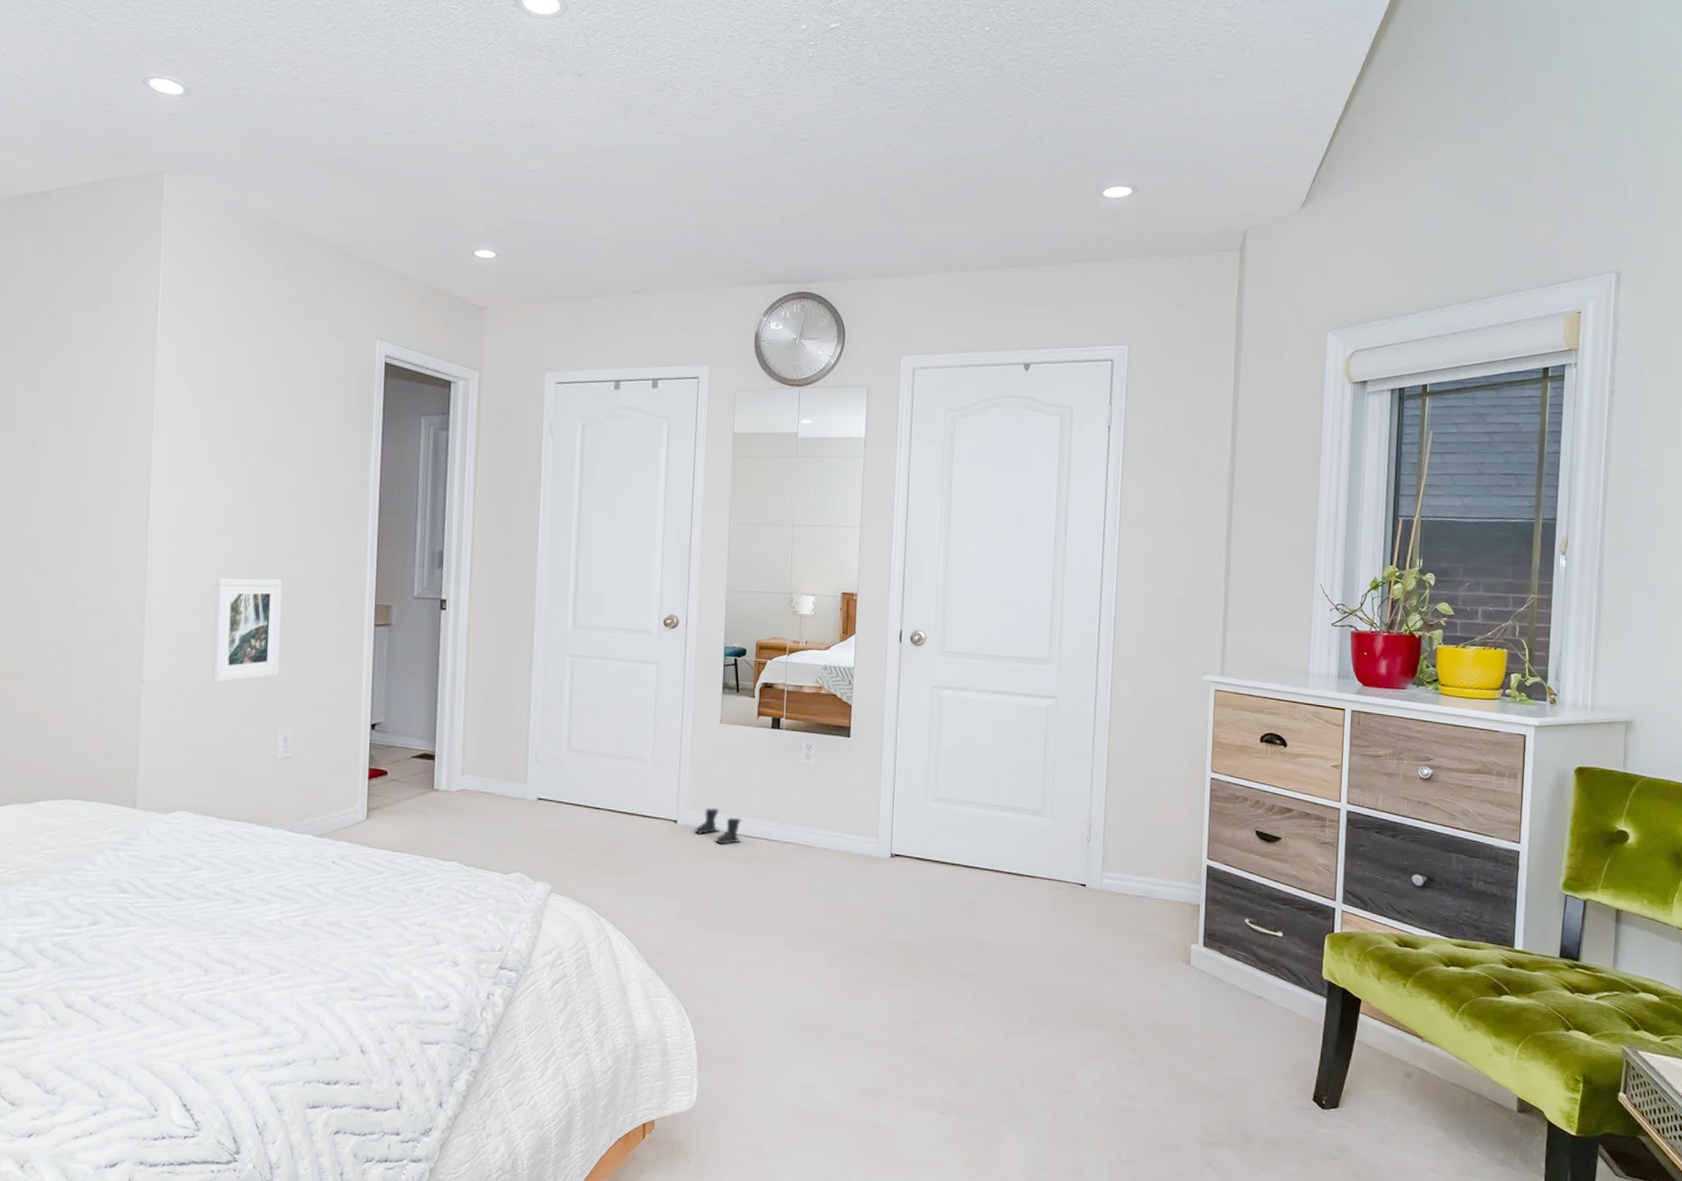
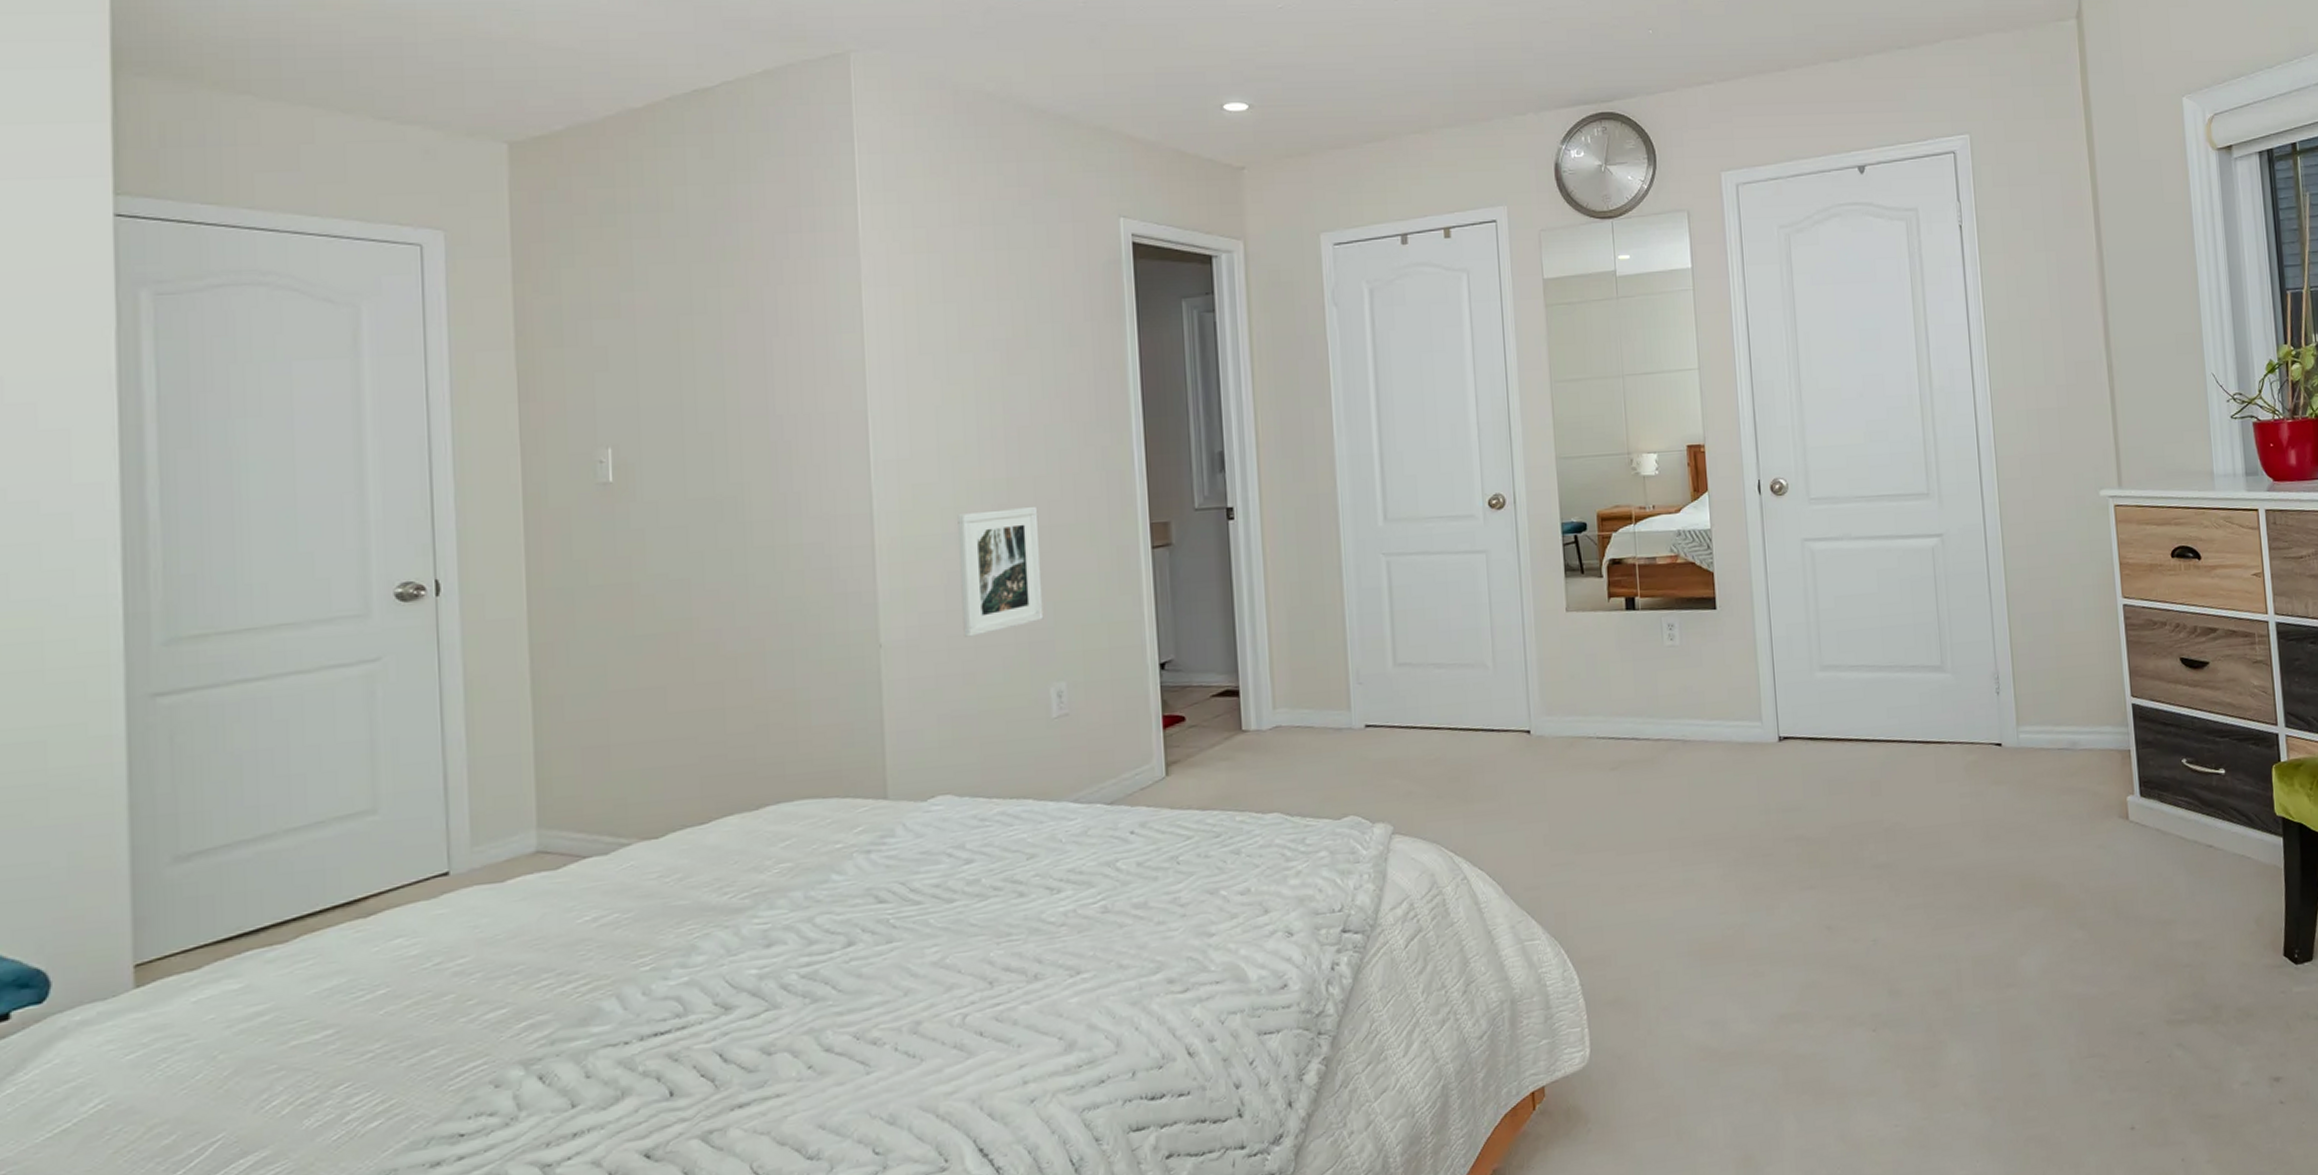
boots: present [695,808,742,845] -> none [1552,711,1606,753]

